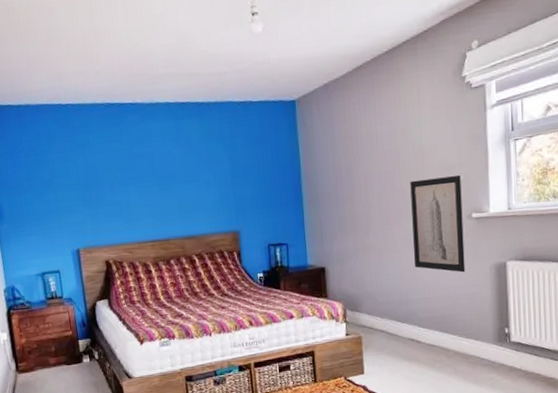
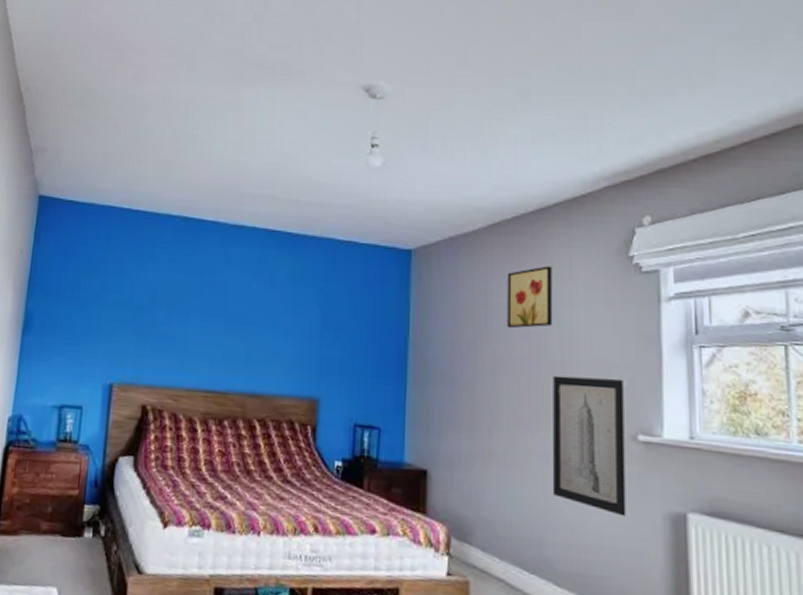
wall art: none [371,95,408,151] -> present [507,266,553,329]

